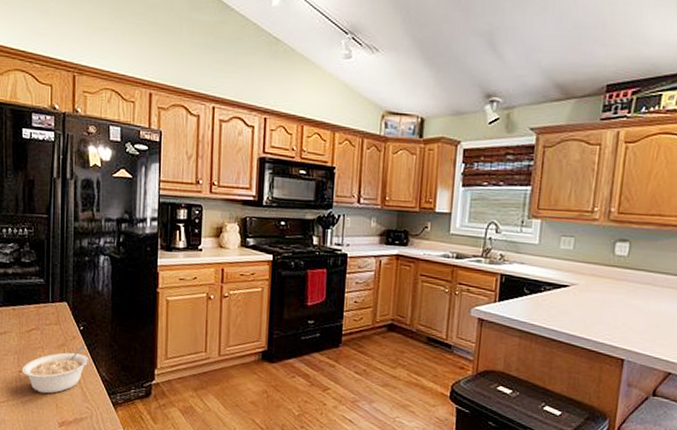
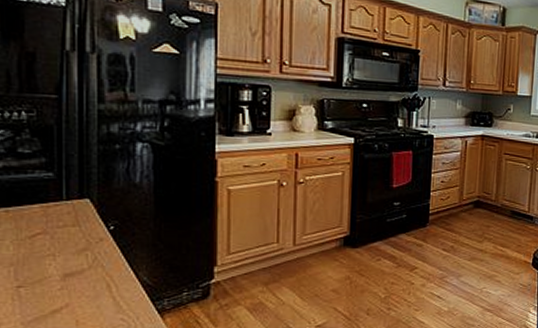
legume: present [22,345,89,394] -> none [21,248,124,310]

